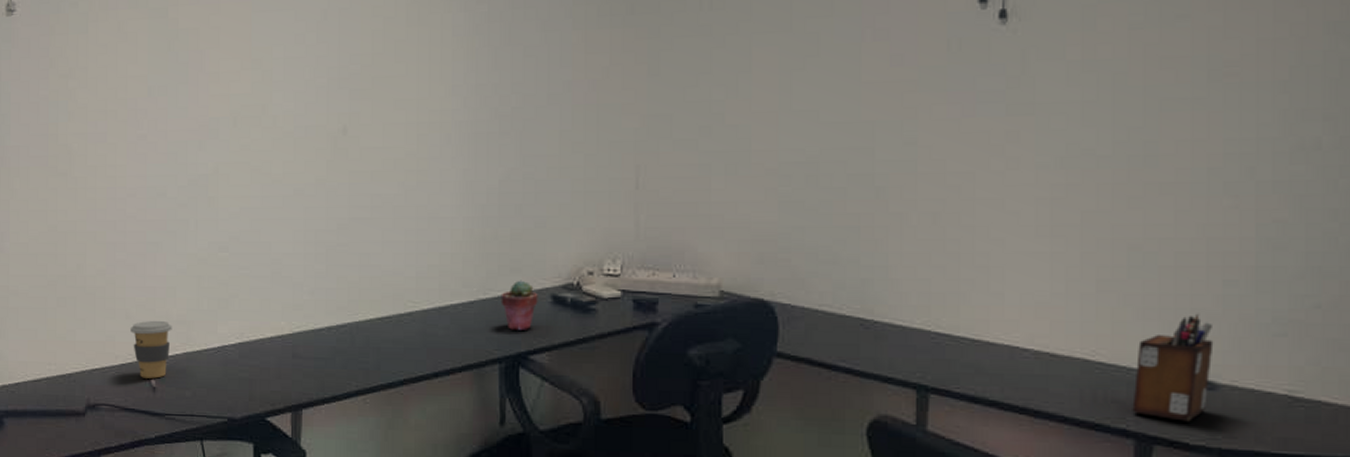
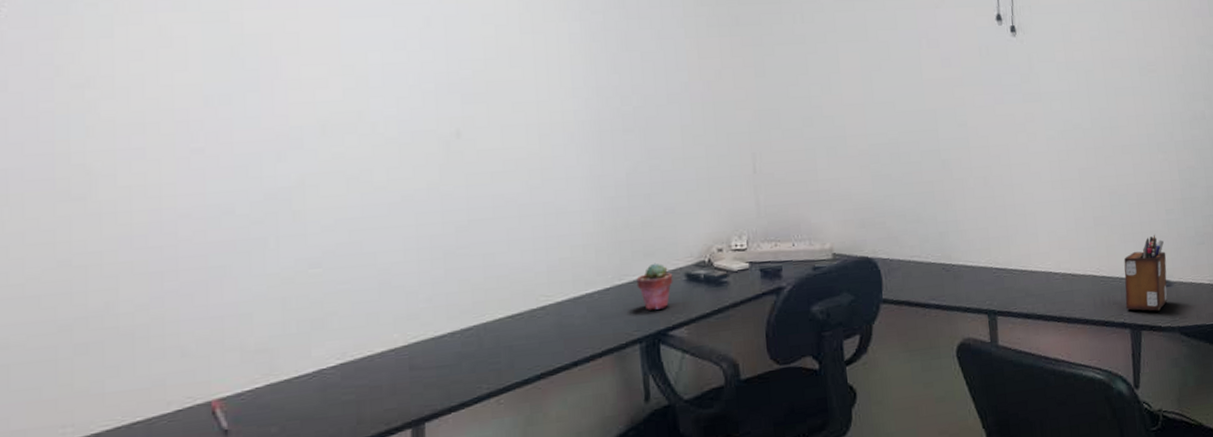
coffee cup: present [130,320,172,379] -> none [188,352,249,422]

